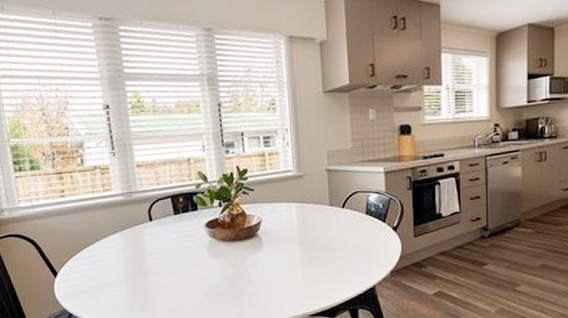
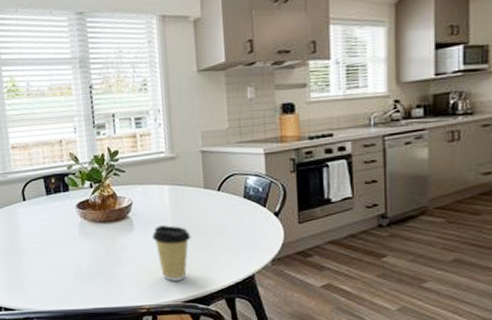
coffee cup: none [281,242,318,296] -> present [152,225,191,281]

